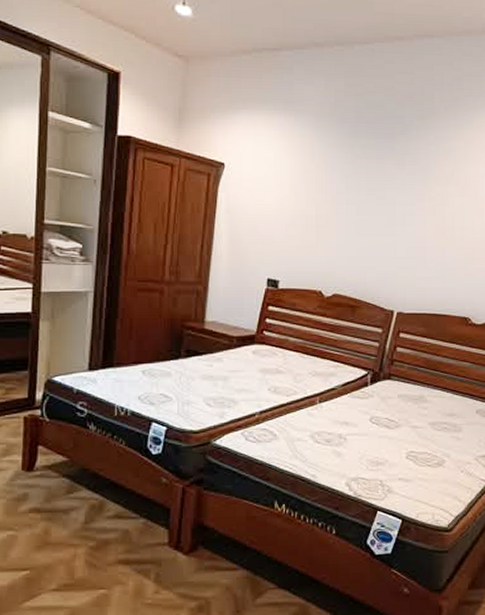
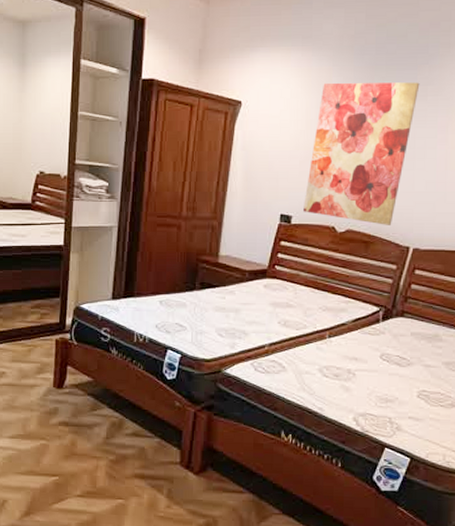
wall art: none [290,148,398,290] -> present [303,82,420,225]

